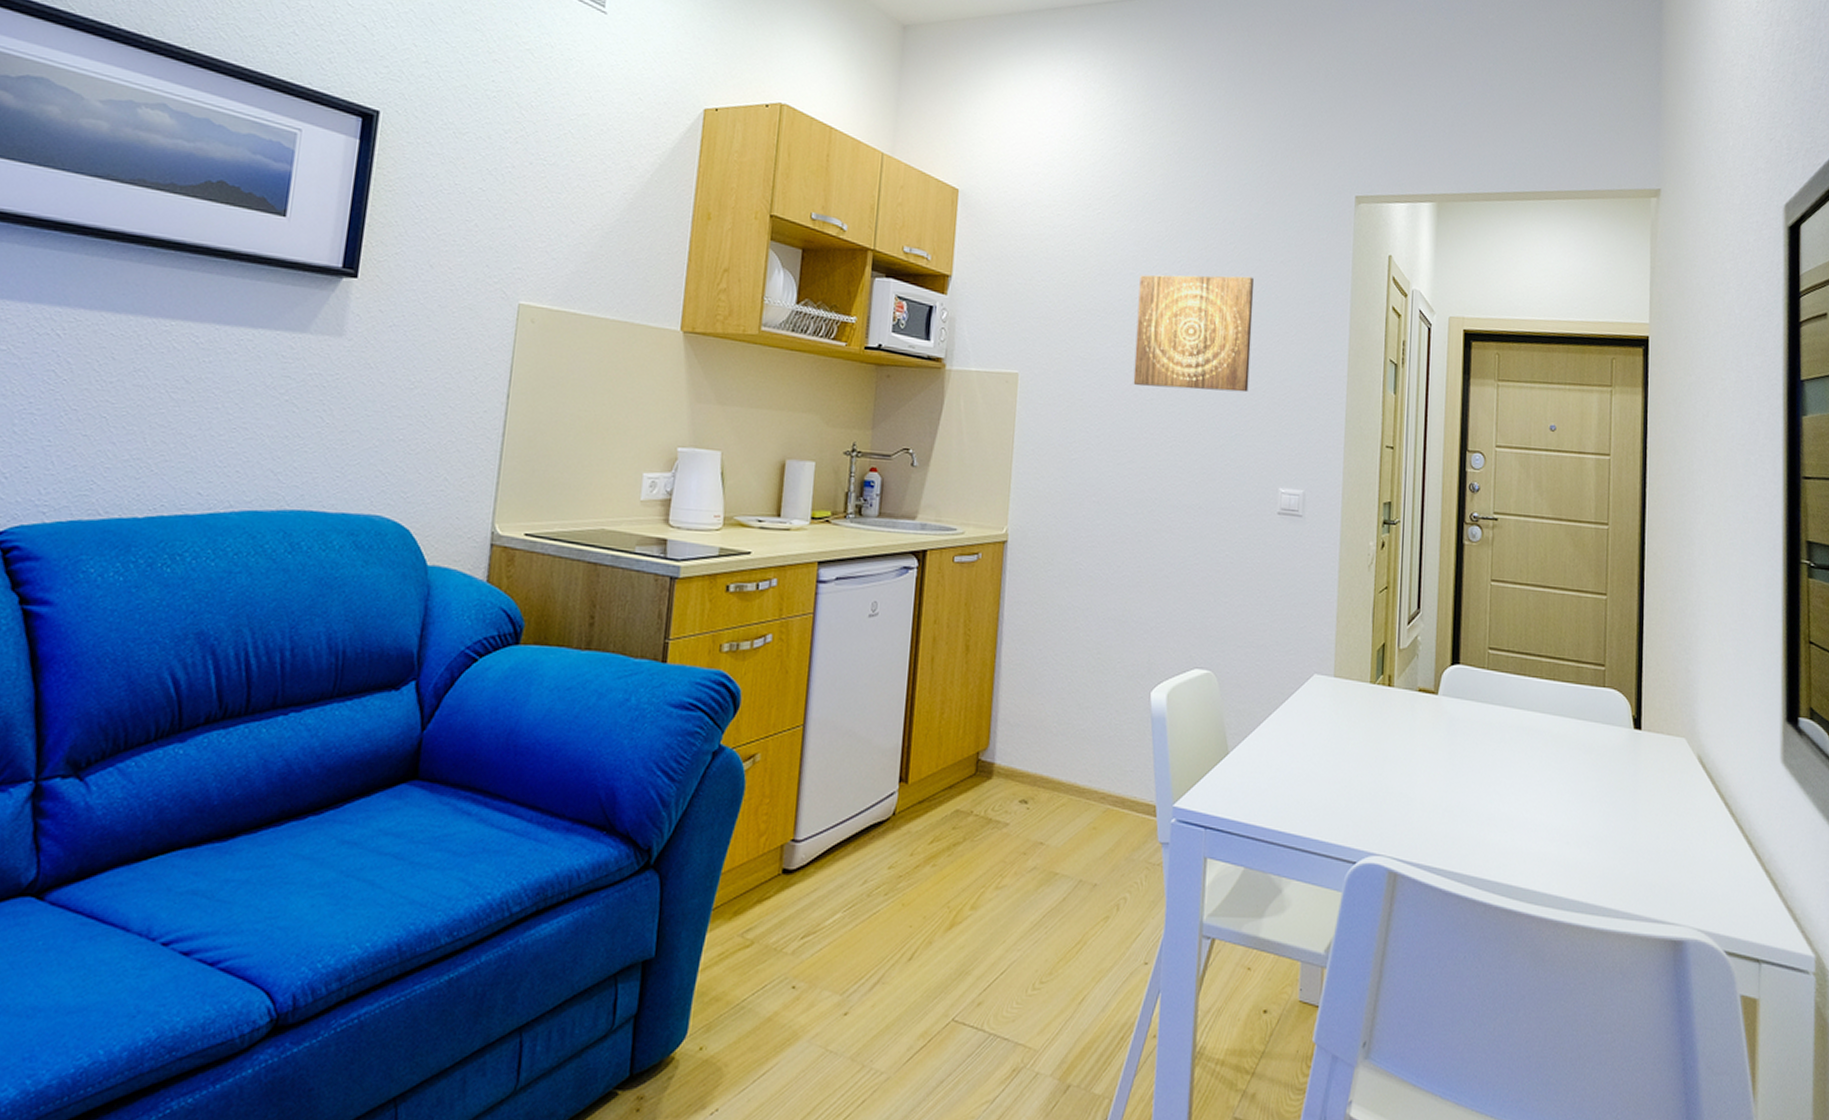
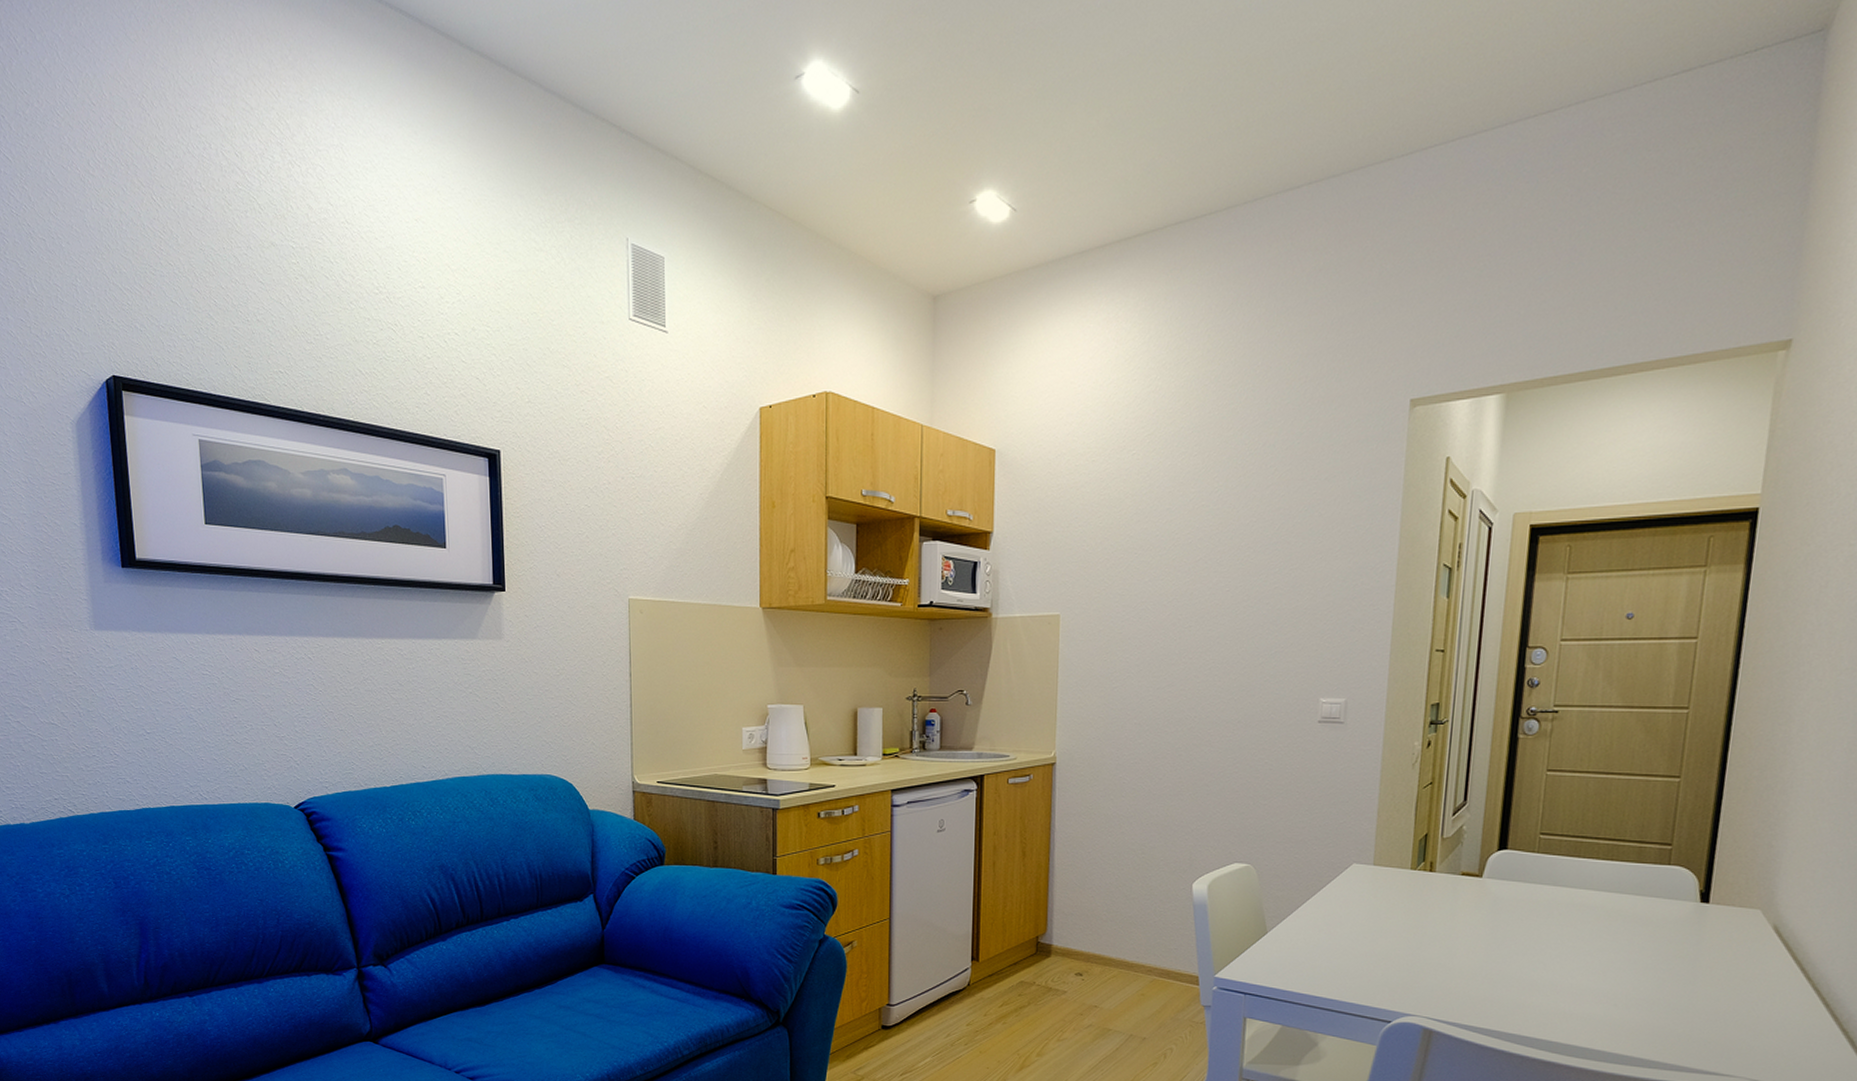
wall art: present [1133,275,1254,393] -> none [1171,497,1296,616]

